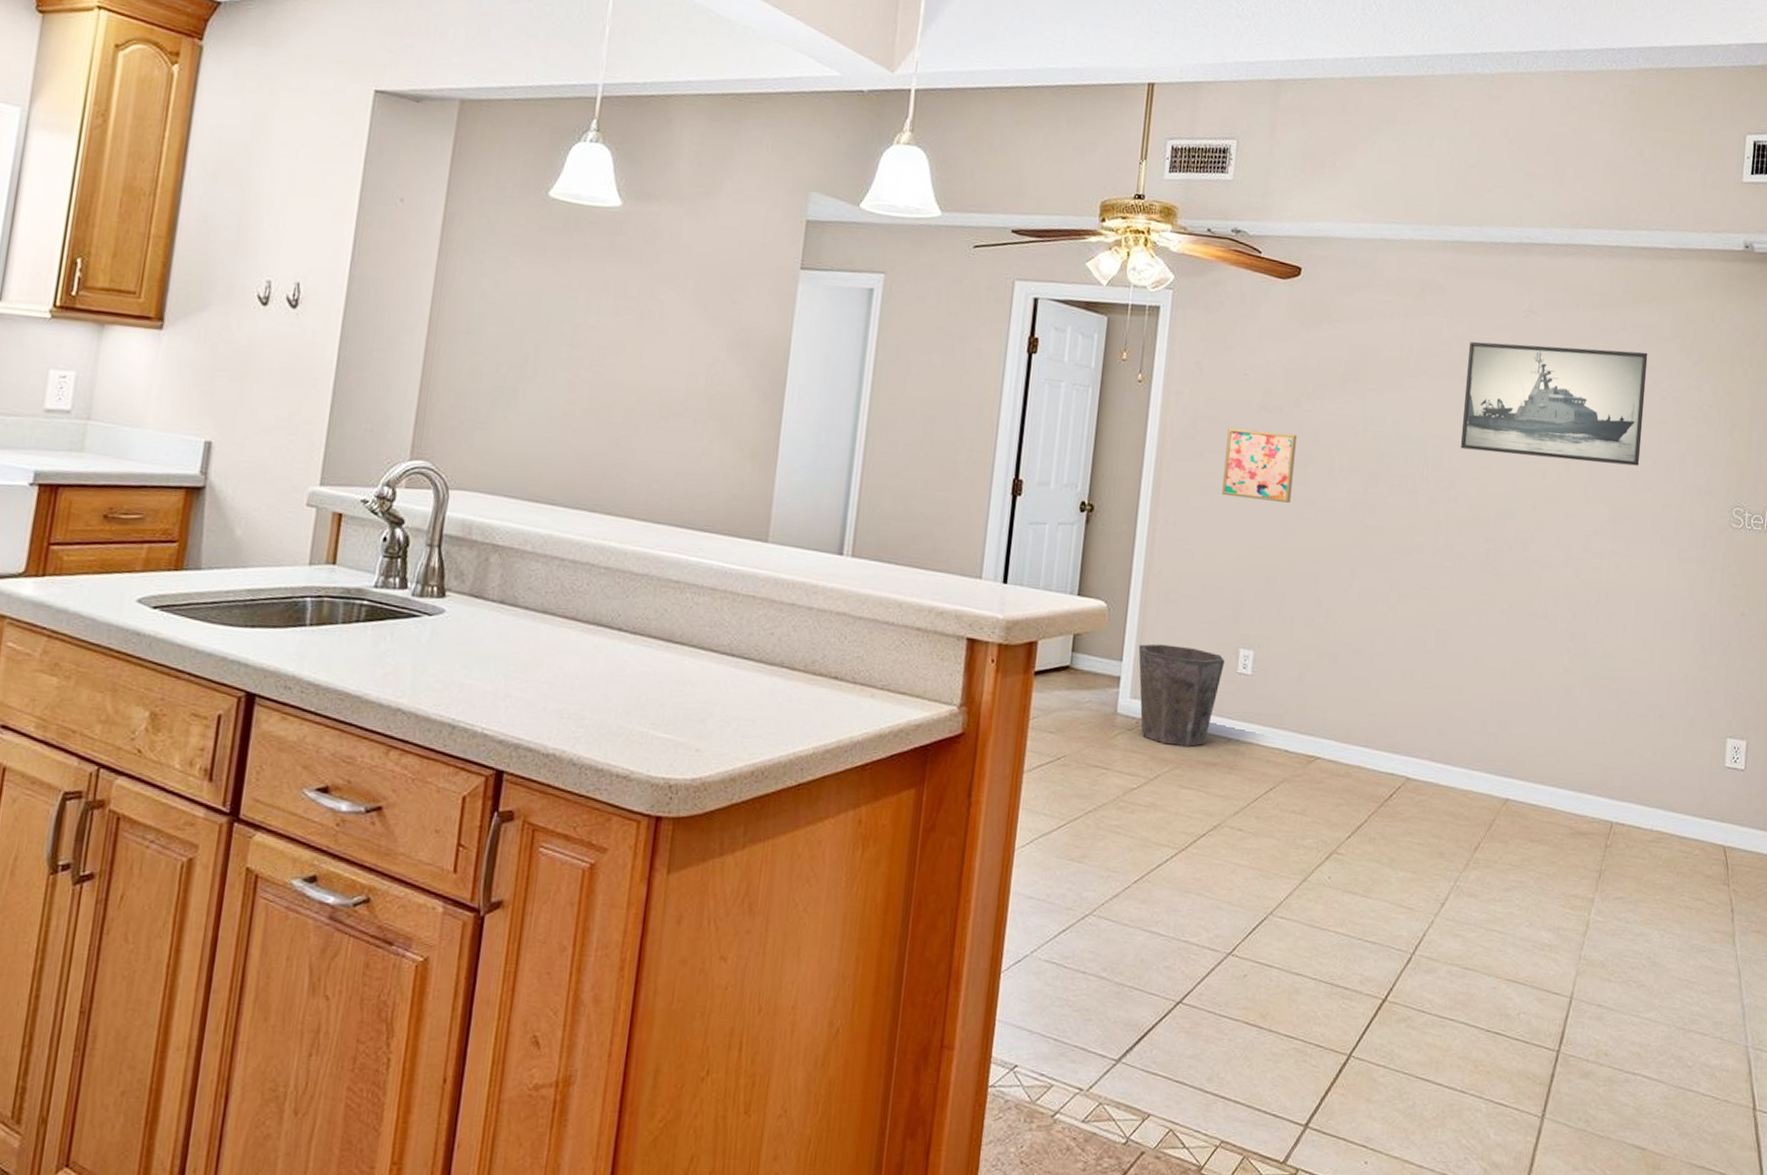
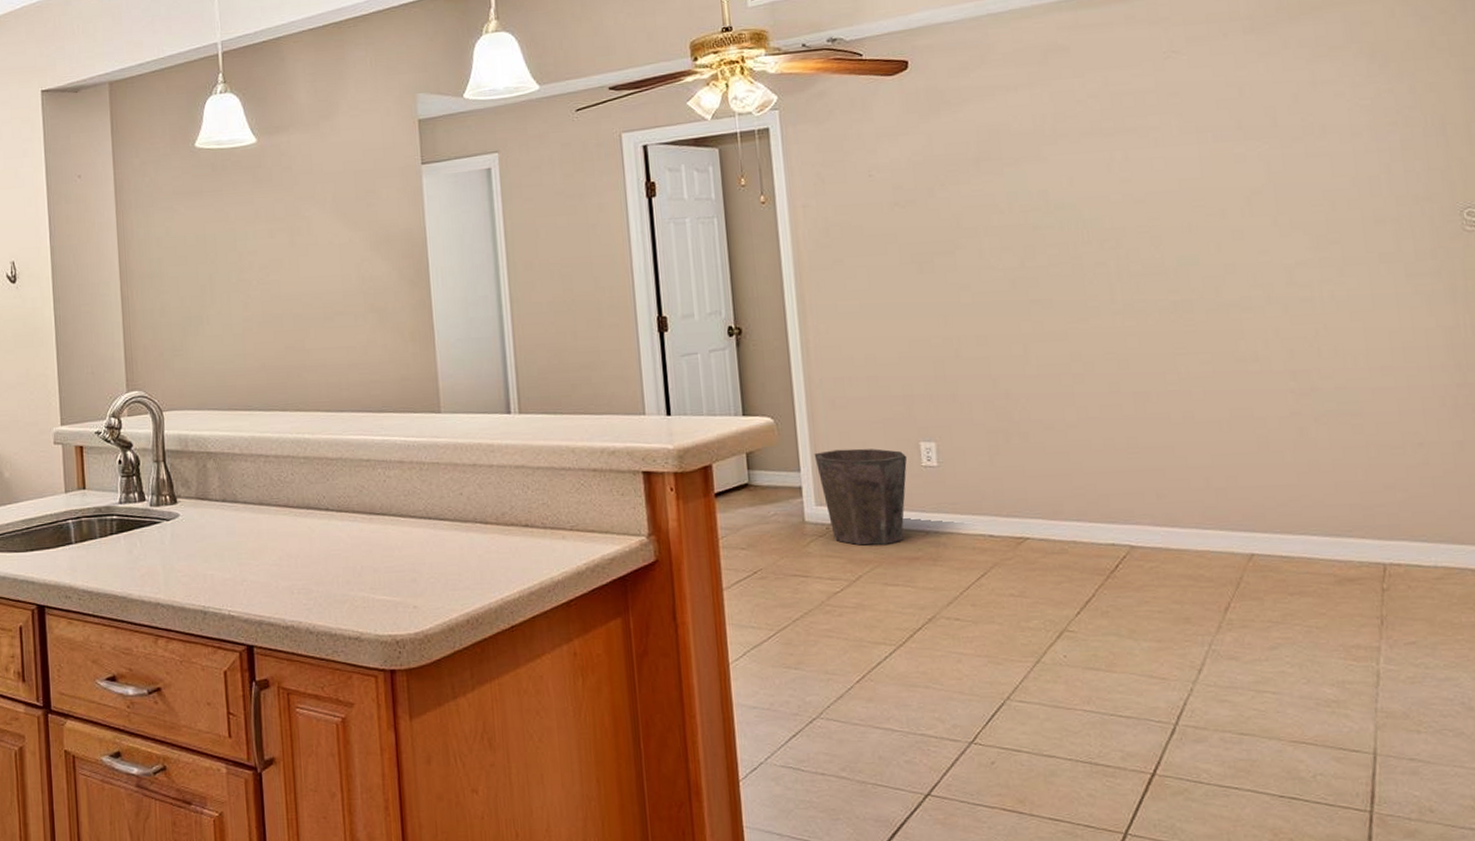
wall art: present [1222,428,1297,503] -> none [863,224,944,297]
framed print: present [1460,341,1648,466] -> none [1108,66,1336,205]

